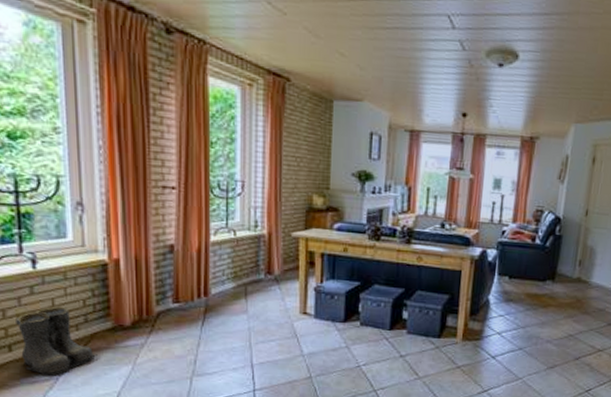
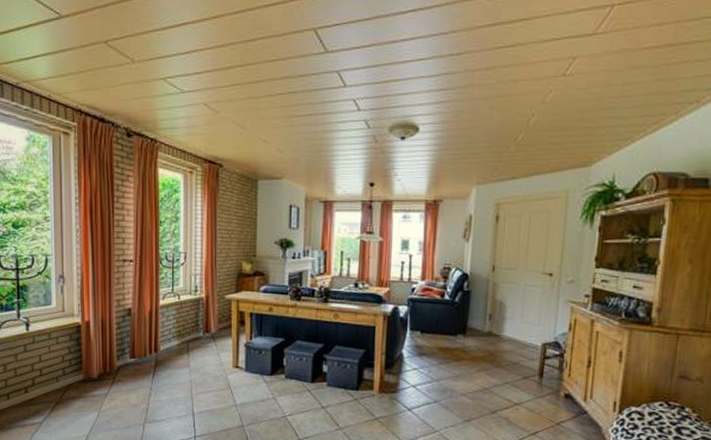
boots: present [16,306,97,376] -> none [13,361,72,421]

